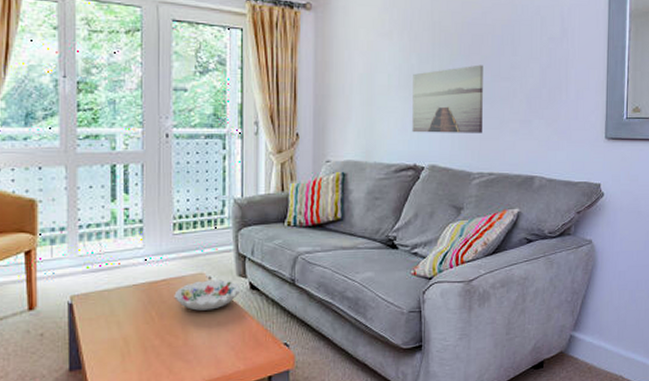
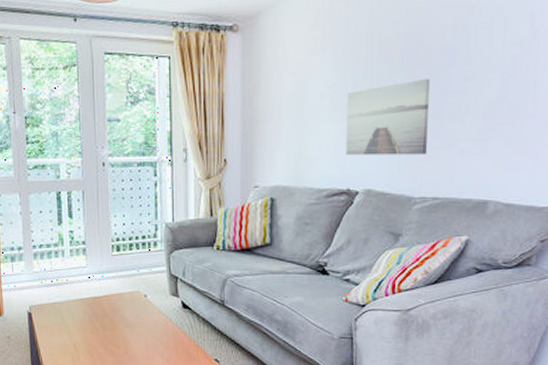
decorative bowl: present [174,280,240,311] -> none [115,298,173,325]

